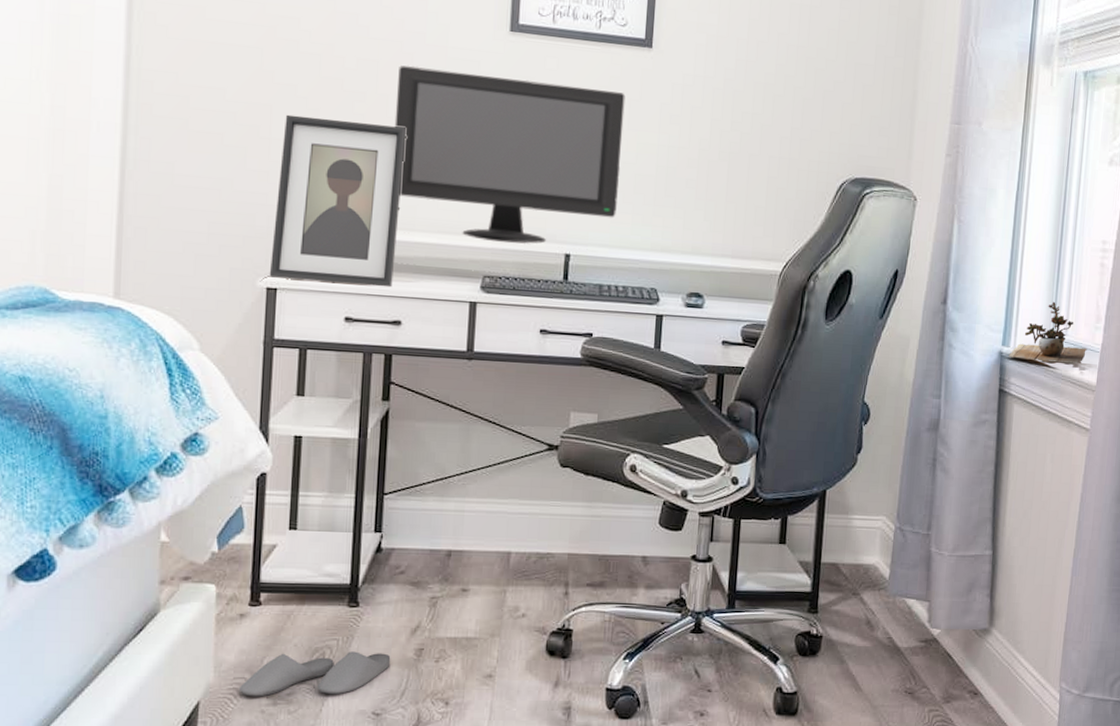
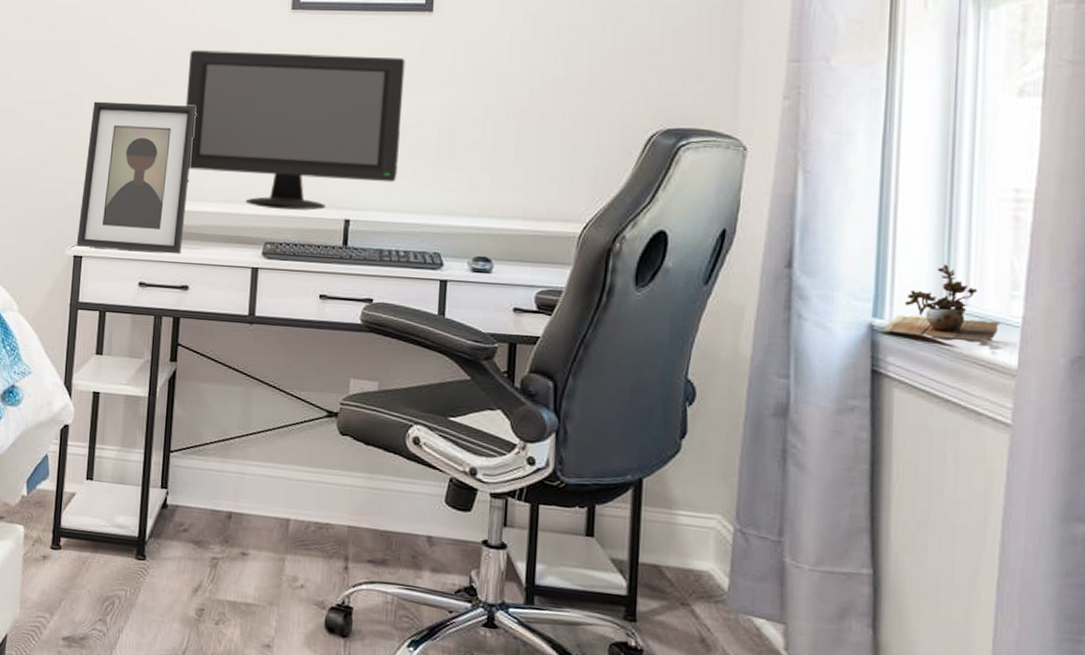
slippers: present [238,651,391,697] -> none [39,597,174,645]

